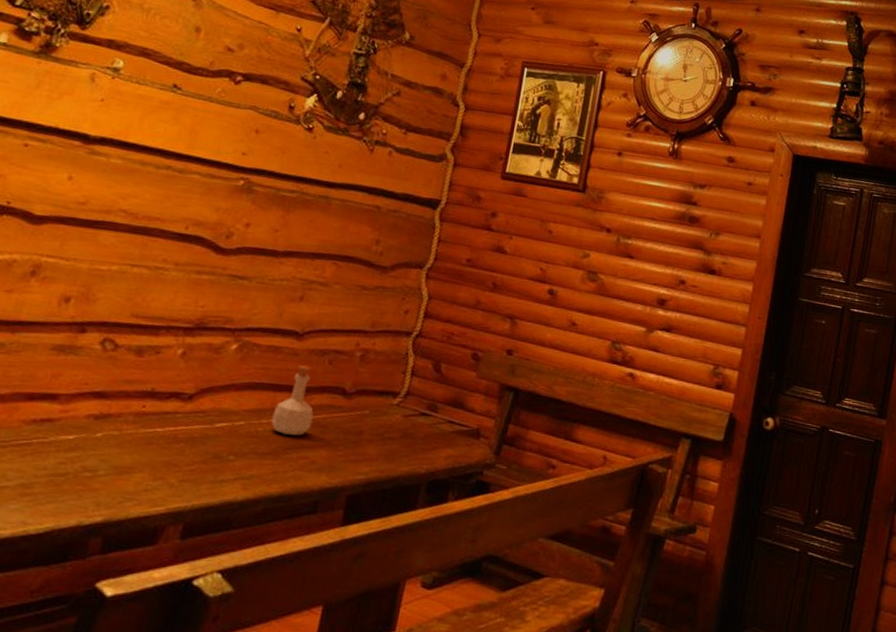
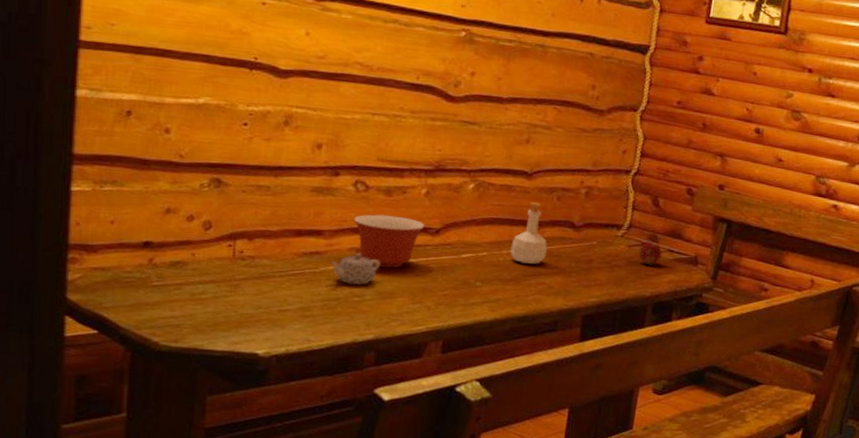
teapot: none [63,421,121,458] -> present [331,253,380,285]
mixing bowl: none [96,376,178,439] -> present [353,214,425,268]
fruit: none [413,410,442,438] -> present [637,241,663,265]

